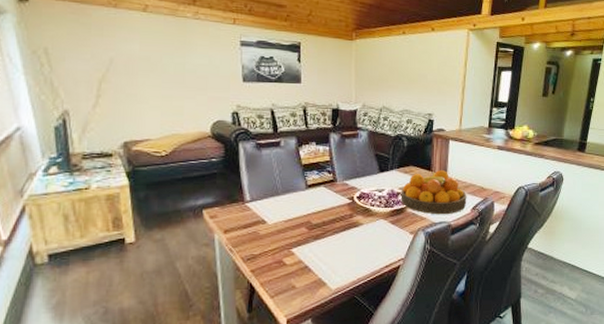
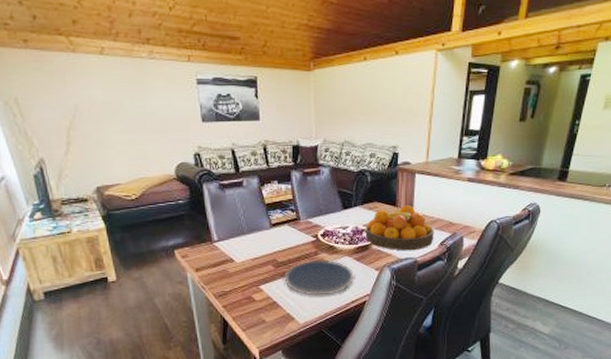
plate: none [318,222,389,260] -> present [284,259,354,296]

